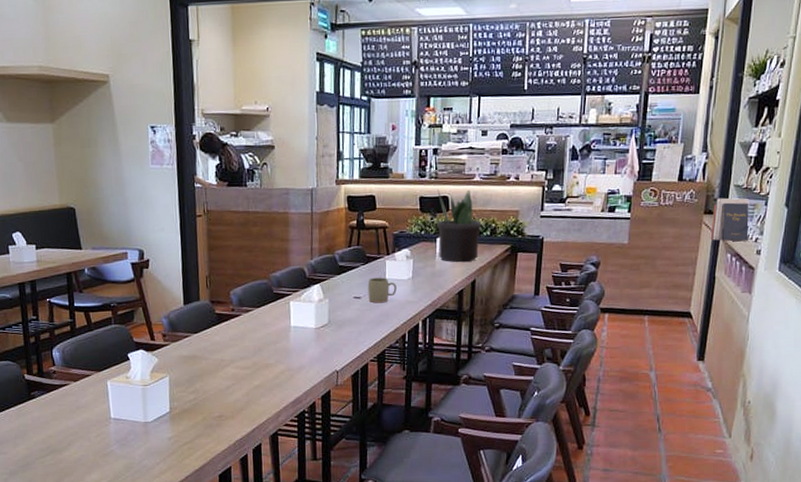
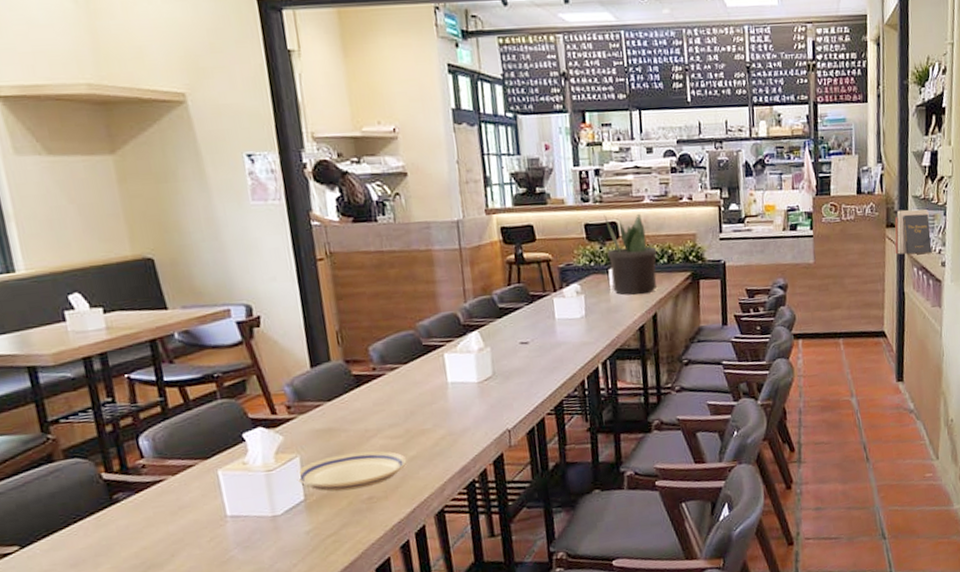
plate: none [165,377,252,408] -> present [297,450,407,492]
mug: present [367,278,397,303] -> none [534,318,569,348]

